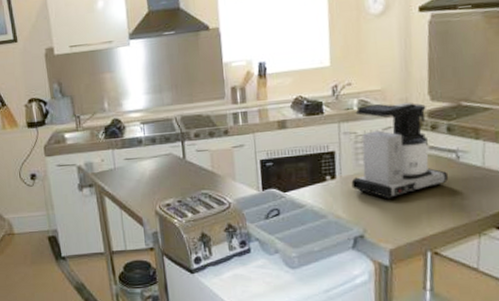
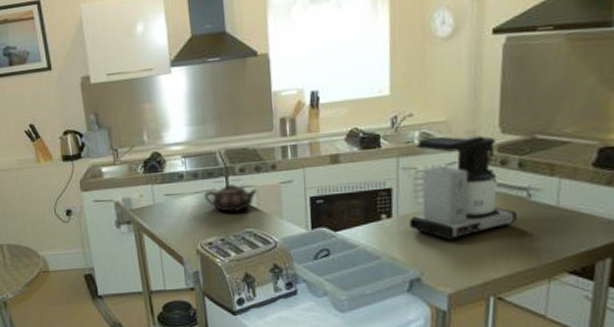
teapot: none [162,148,211,175] -> present [205,184,257,212]

